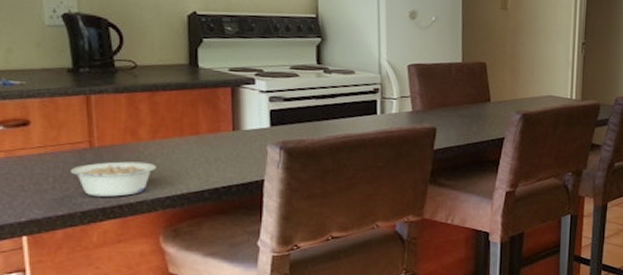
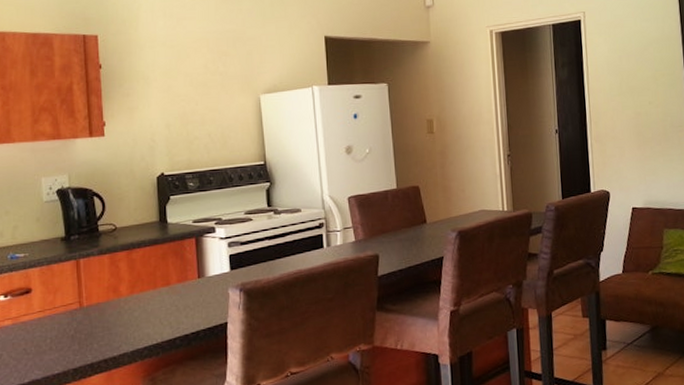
legume: present [71,161,156,197] -> none [65,316,135,353]

